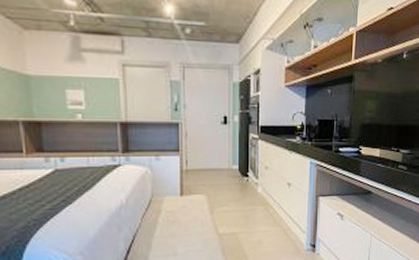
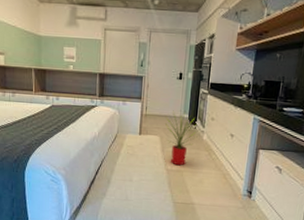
house plant: none [211,161,251,228] -> present [165,110,198,166]

